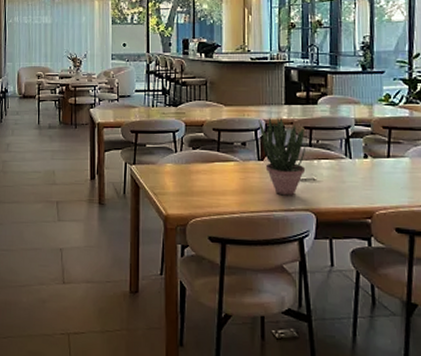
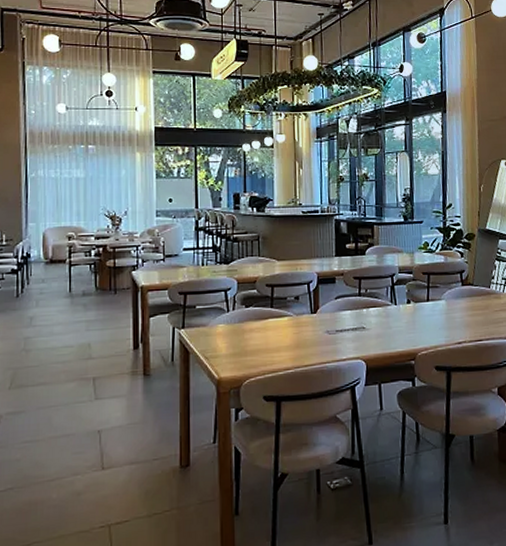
potted plant: present [258,117,306,196] -> none [311,269,356,347]

